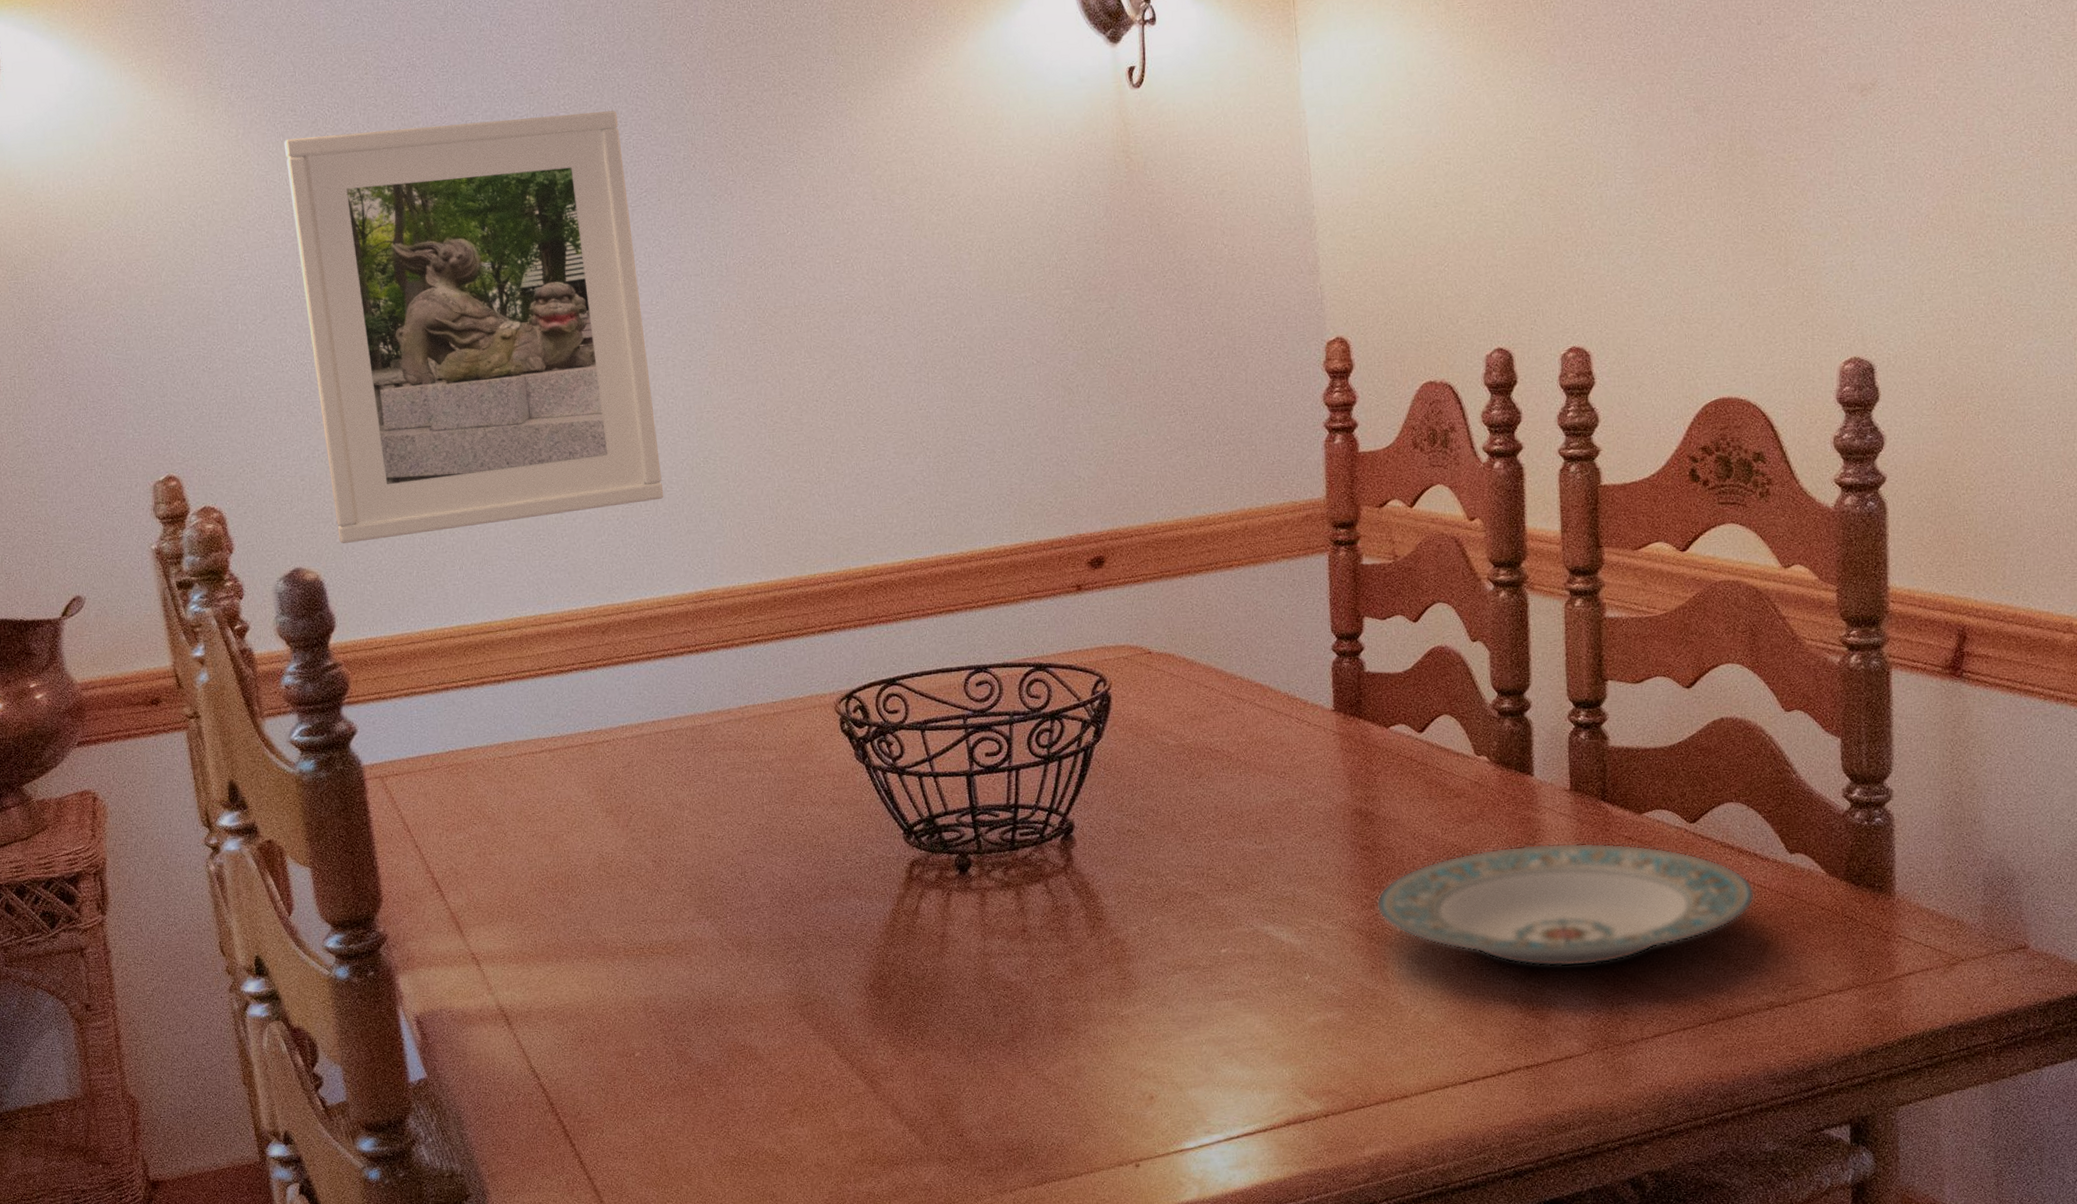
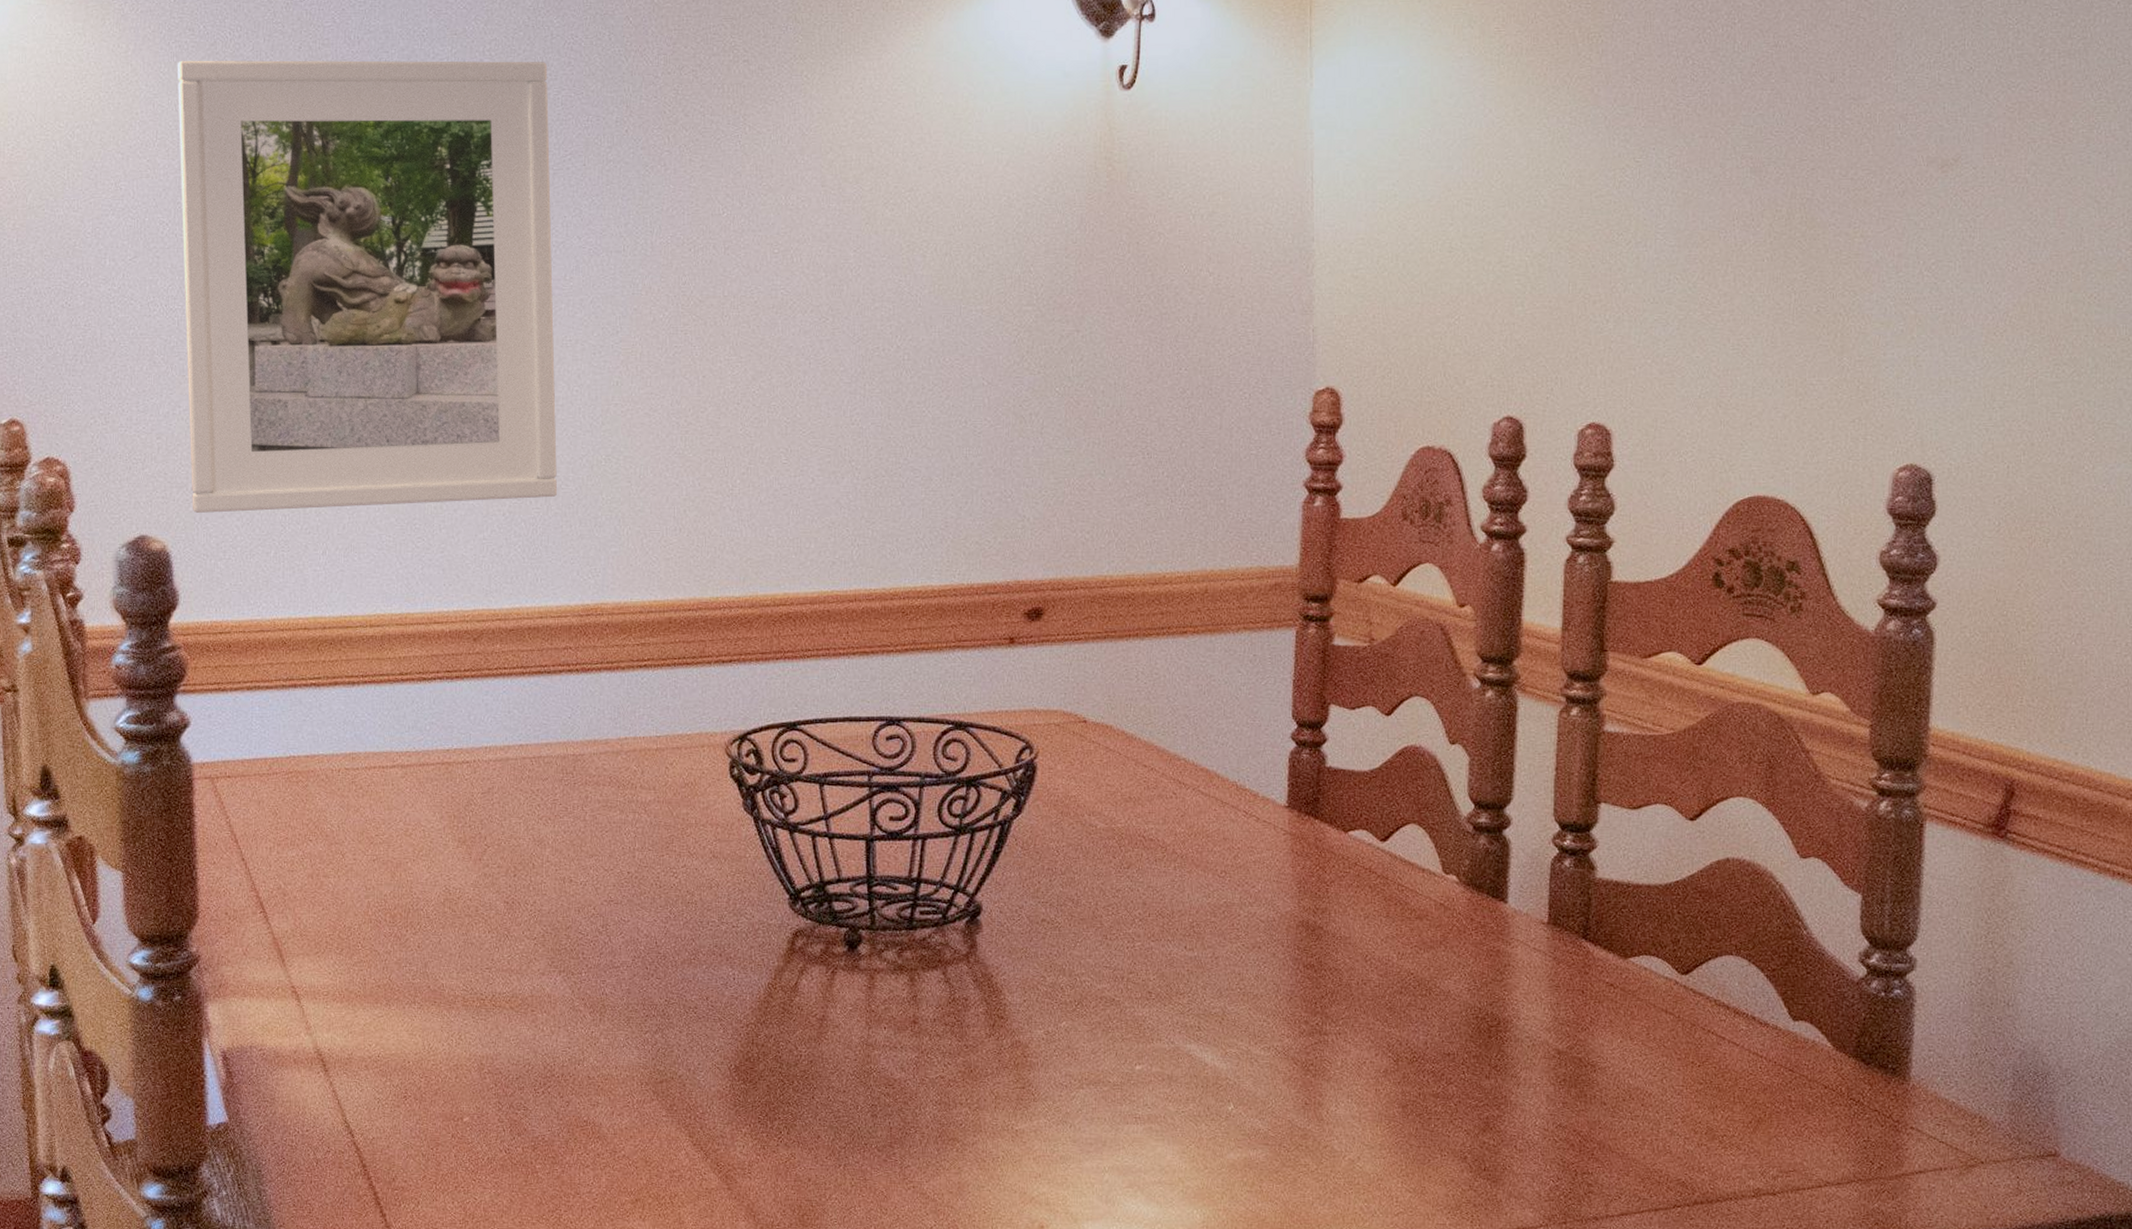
plate: present [1375,842,1756,967] -> none [1315,980,1750,1126]

